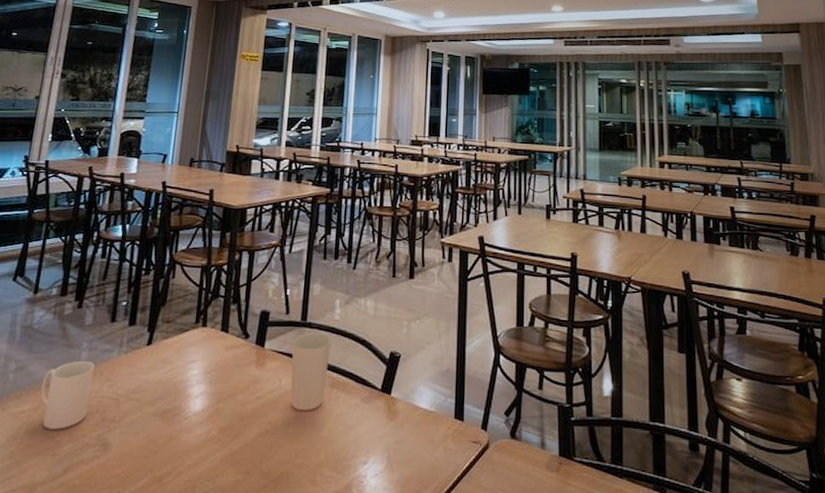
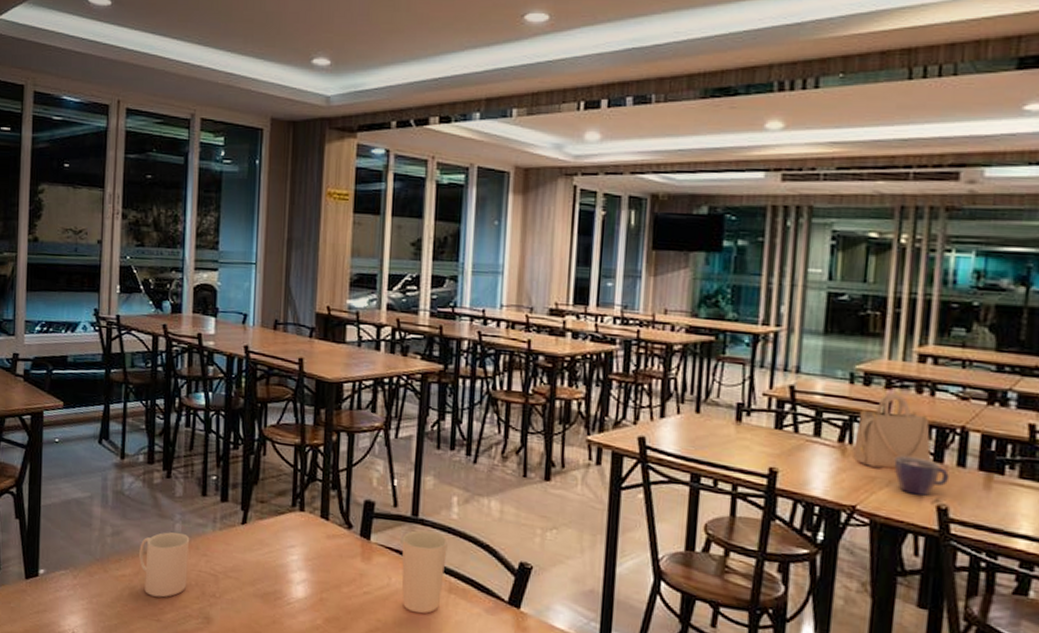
handbag: none [625,191,674,247] -> present [853,394,931,469]
cup: none [652,236,687,265] -> present [894,455,949,496]

